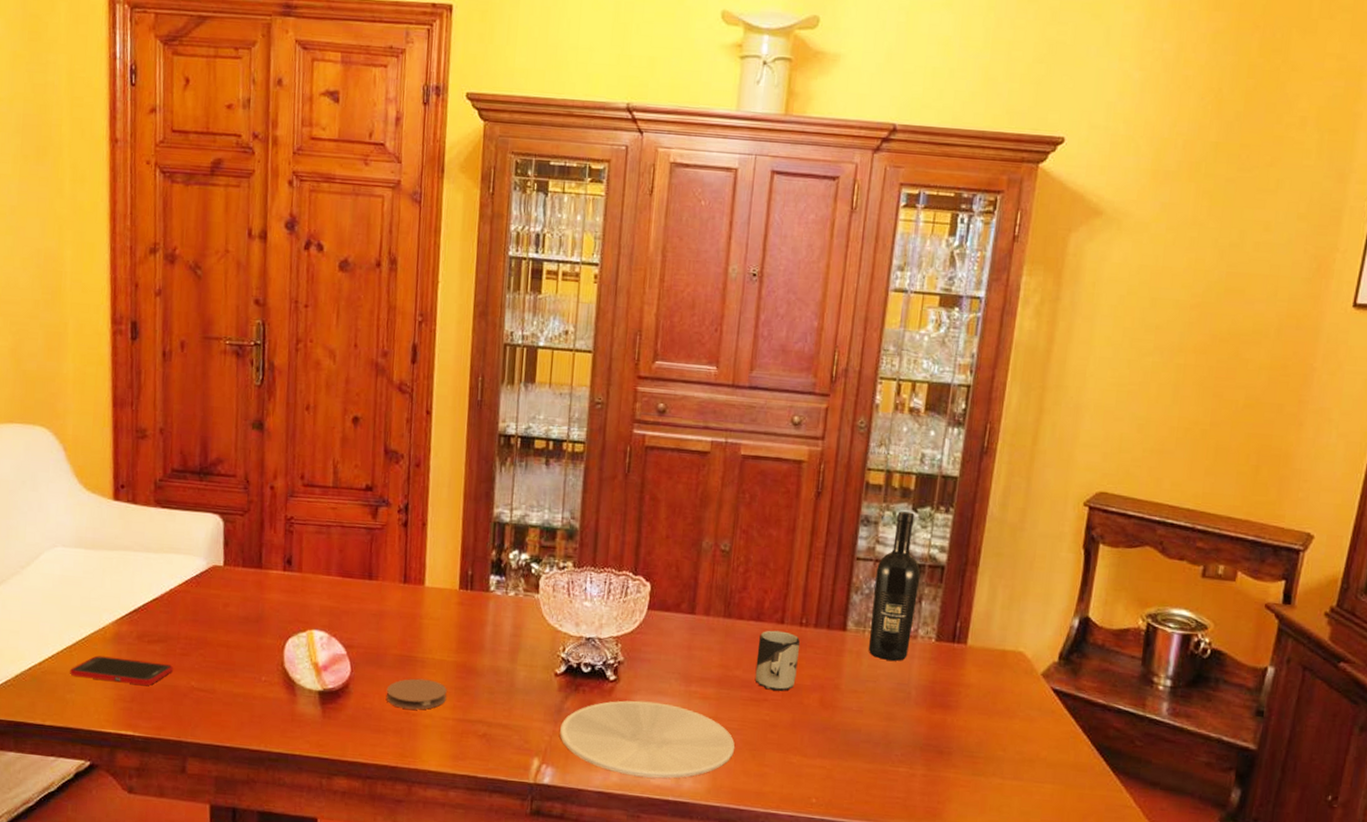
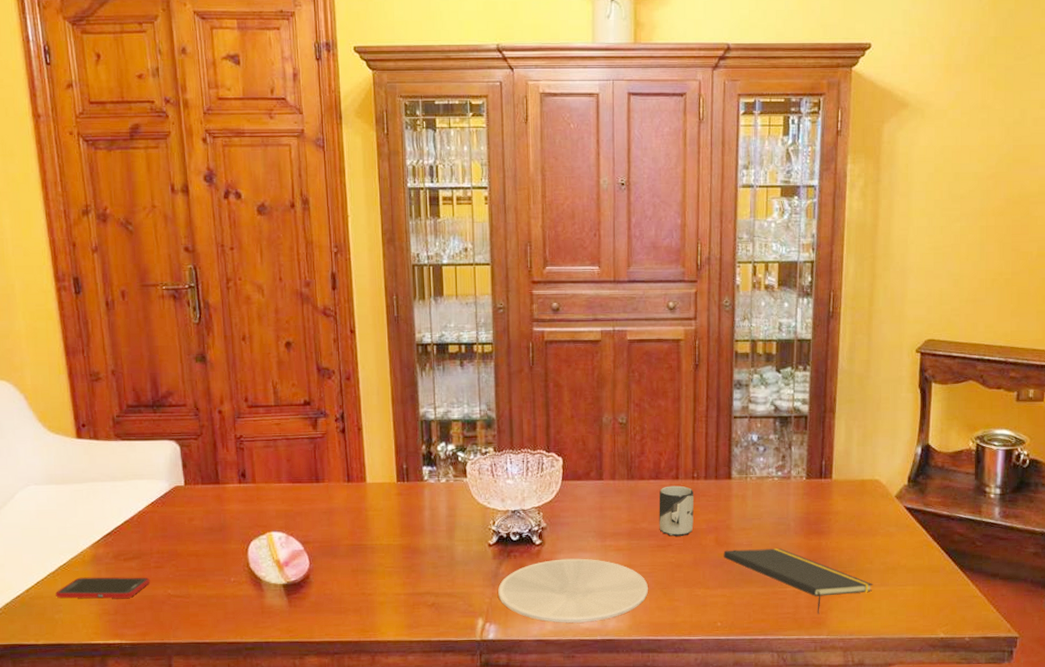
coaster: present [386,678,447,710] -> none [343,563,396,590]
notepad: none [827,714,1004,804] -> present [723,548,873,614]
wine bottle: present [869,511,921,661] -> none [751,373,788,500]

